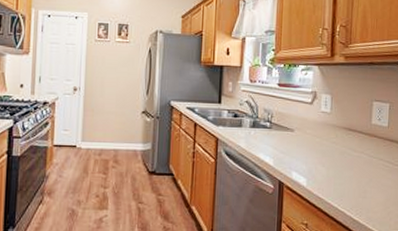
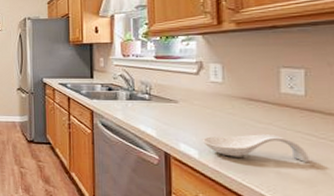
spoon rest: none [310,162,386,188] -> present [201,134,309,163]

